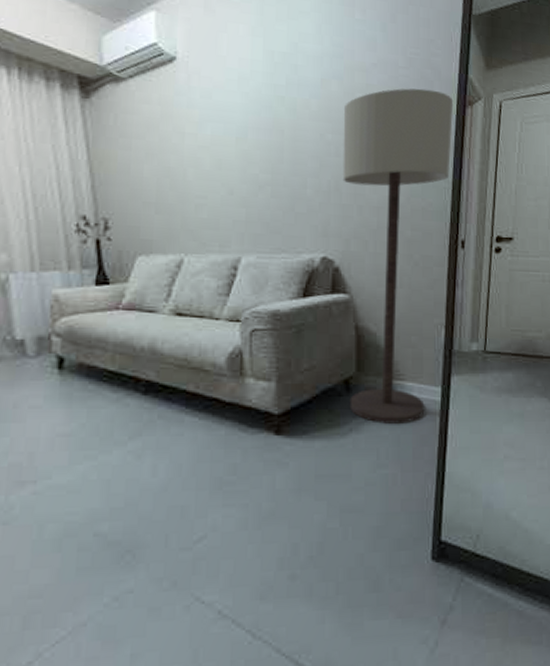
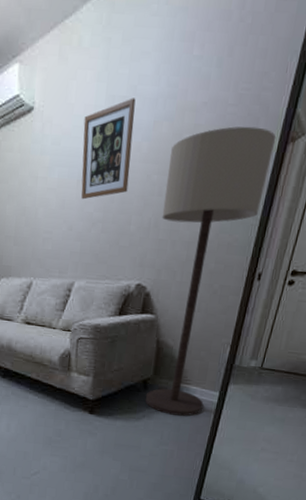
wall art: none [239,54,299,160] -> present [81,98,136,200]

